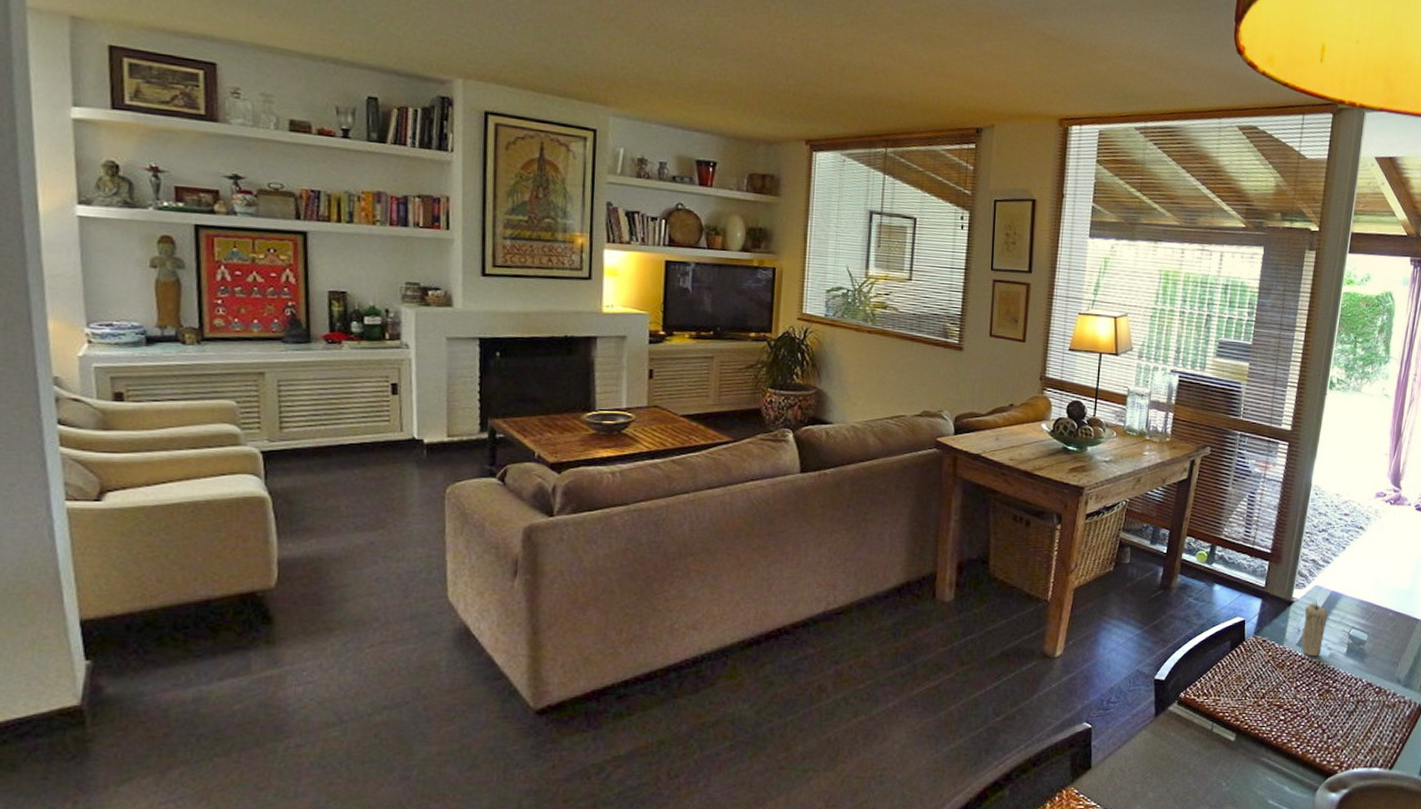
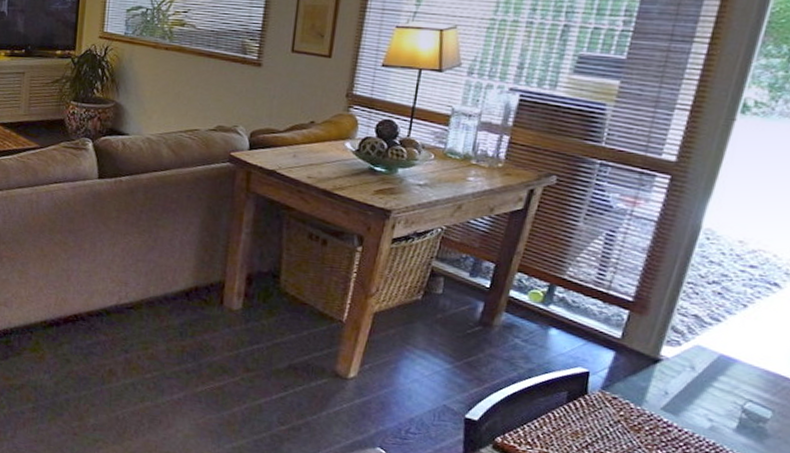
candle: present [1301,600,1329,657] -> none [668,362,713,427]

